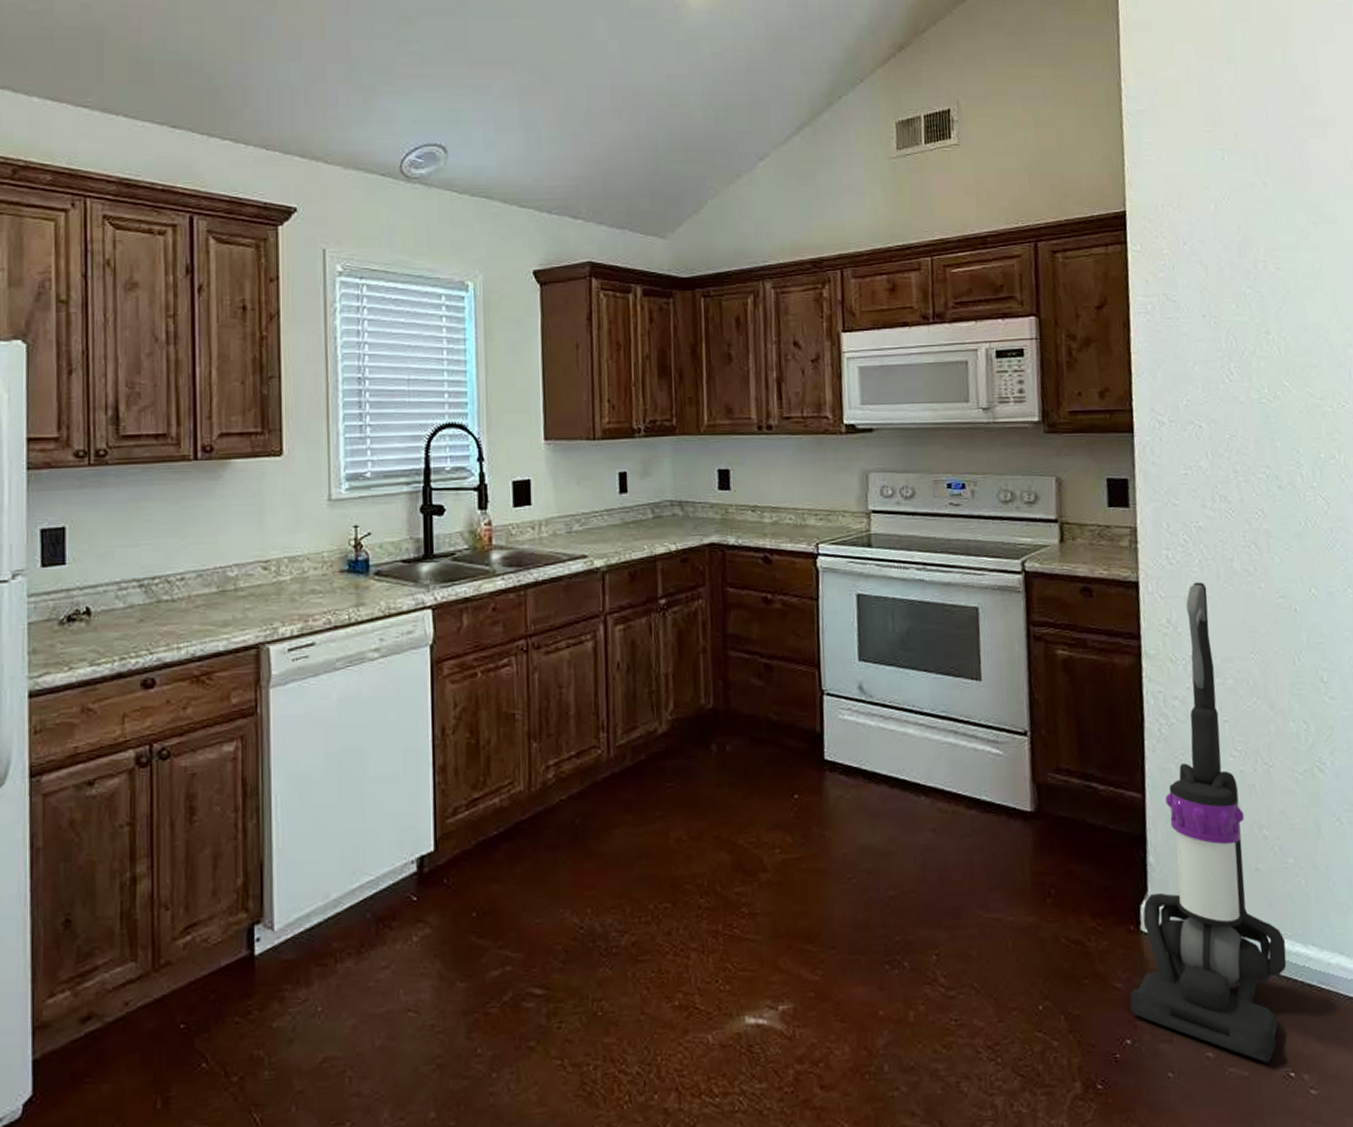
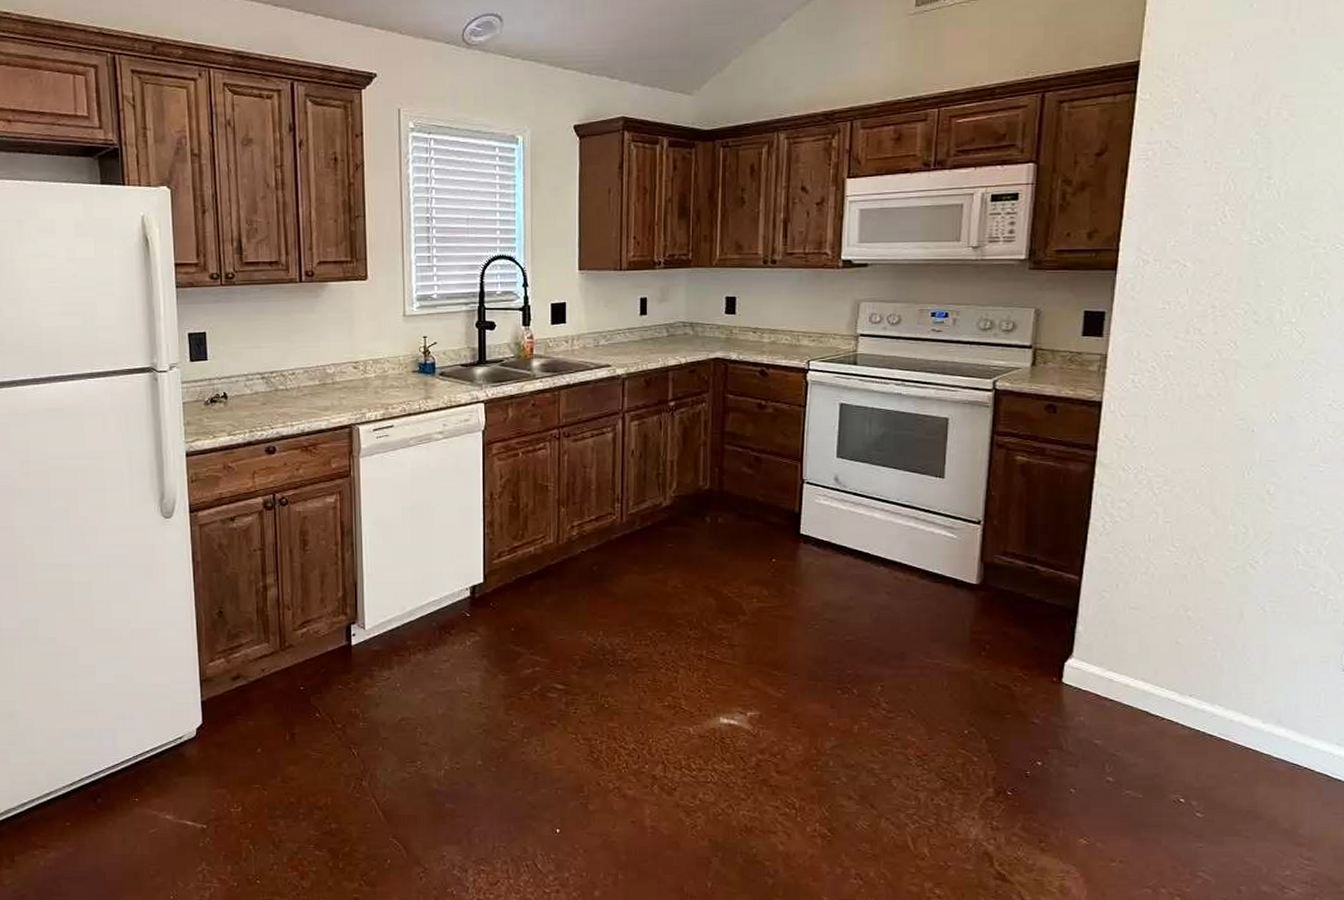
vacuum cleaner: present [1129,582,1287,1063] -> none [1045,404,1193,790]

